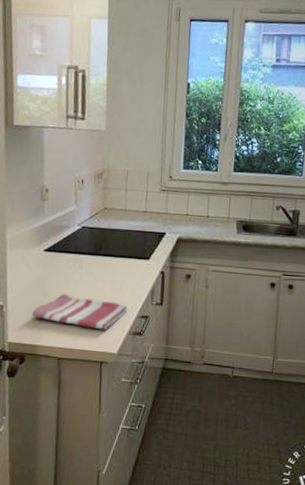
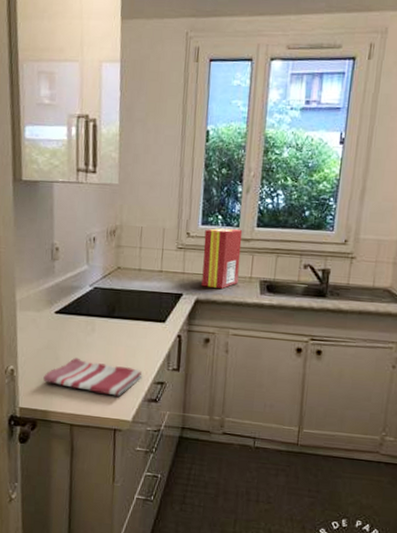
cereal box: none [183,172,221,228] -> present [201,228,243,289]

